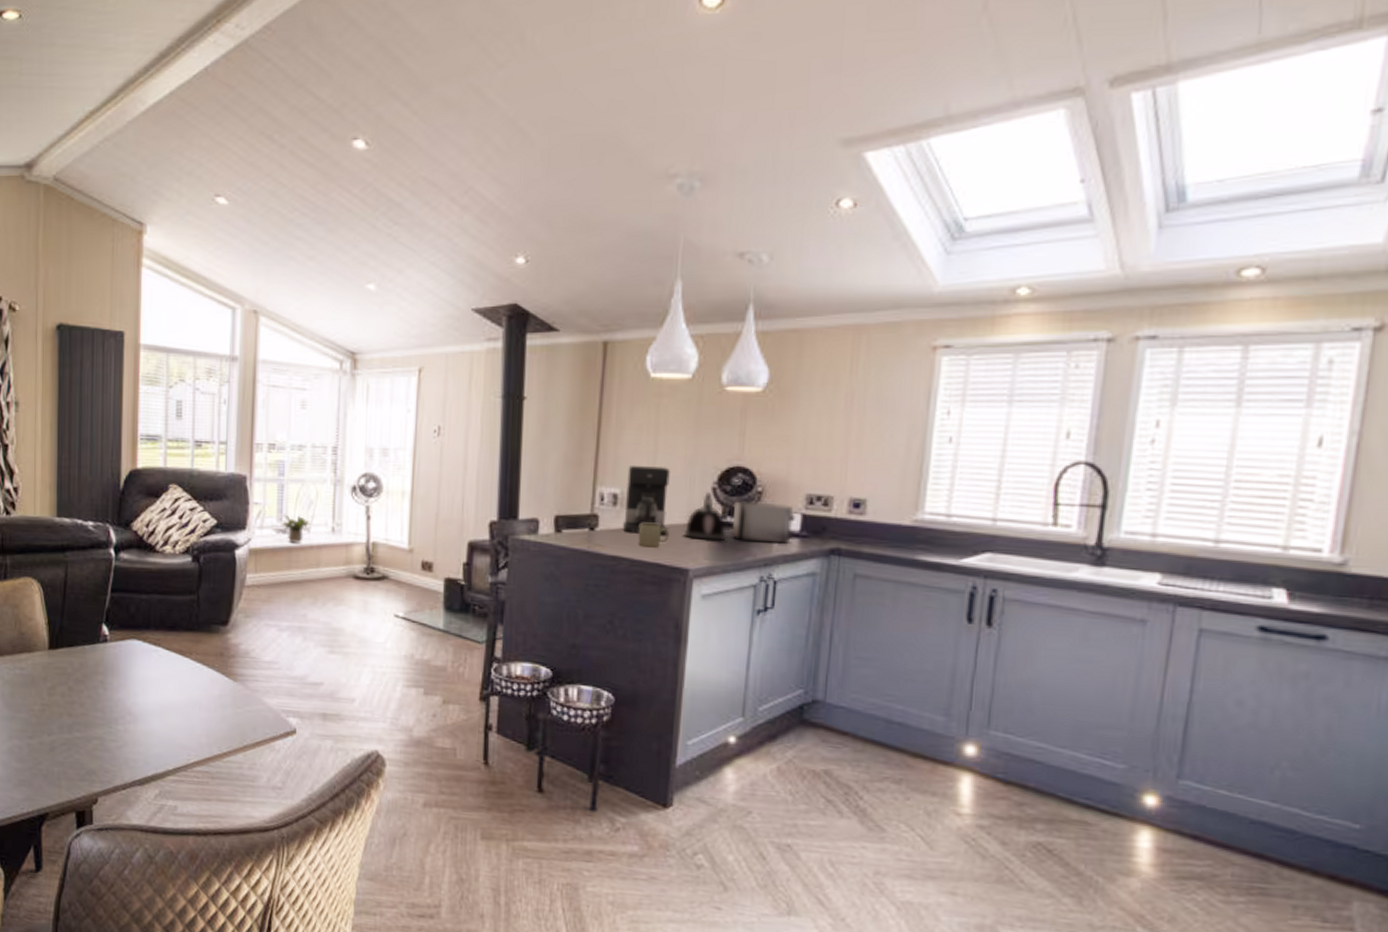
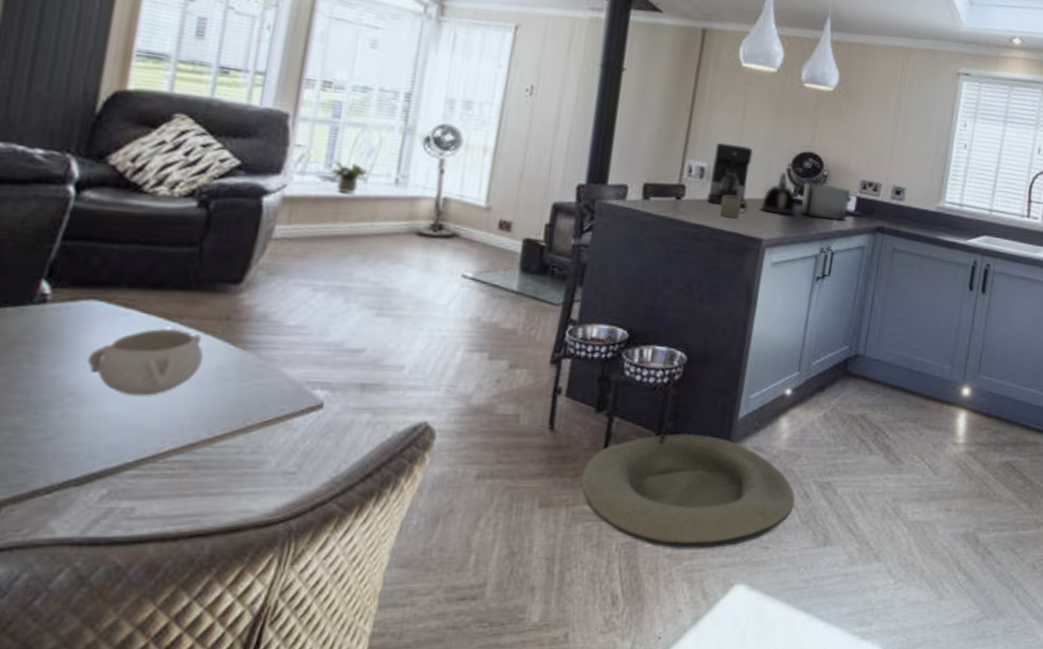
decorative bowl: none [136,663,209,717] -> present [87,329,204,396]
dog bed: none [519,777,749,902] -> present [581,434,795,549]

